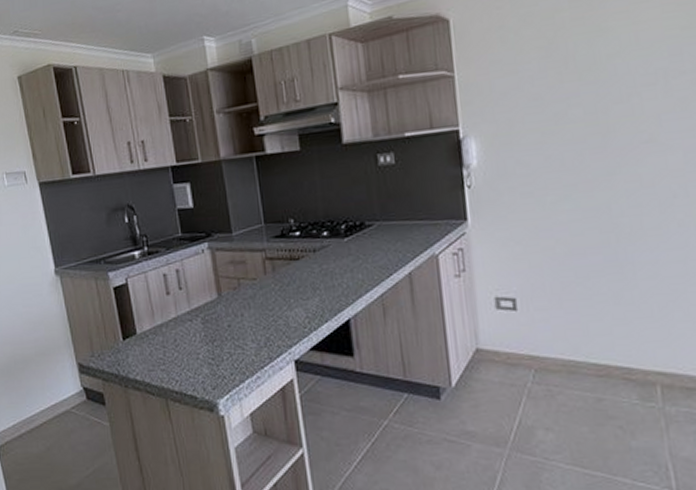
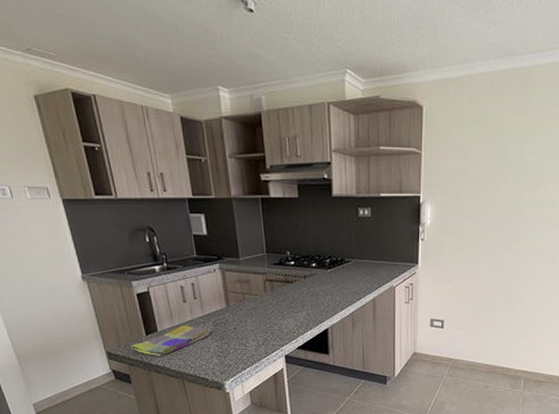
dish towel: none [105,324,199,368] -> present [131,325,211,356]

